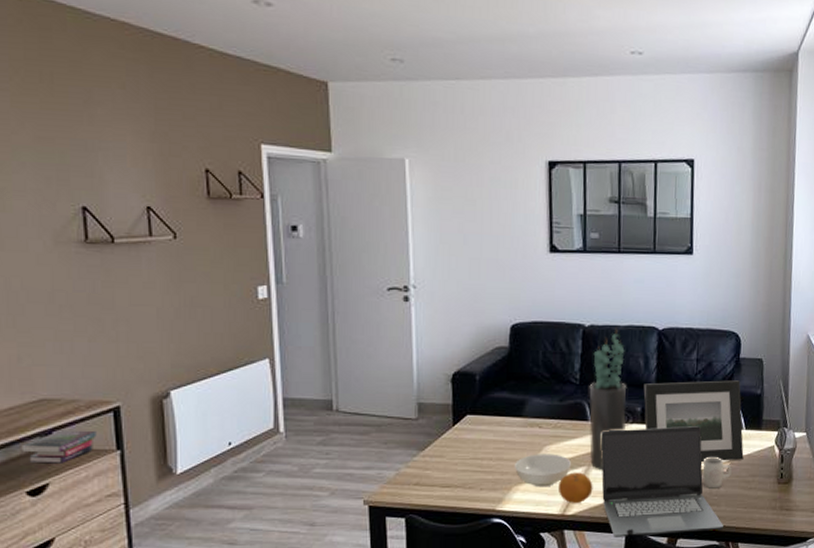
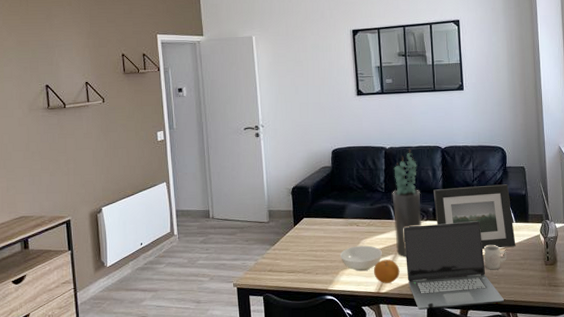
books: present [21,430,97,464] -> none [9,237,56,261]

